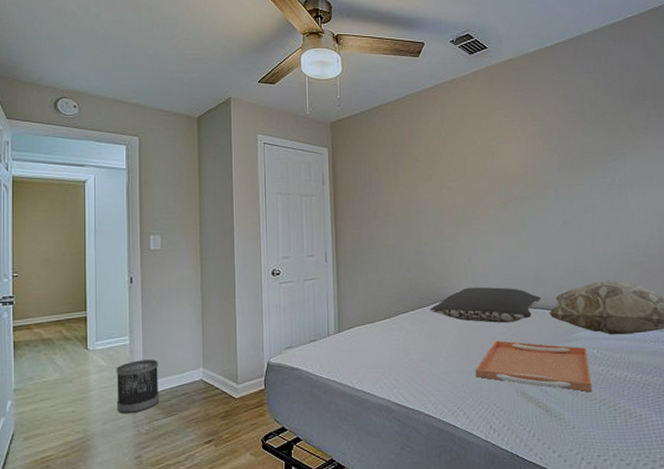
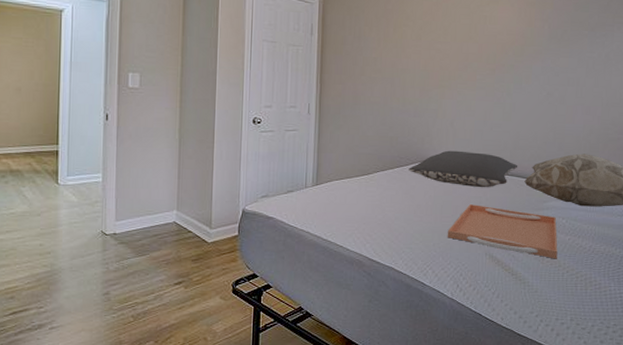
wastebasket: present [116,359,160,414] -> none [86,198,131,251]

